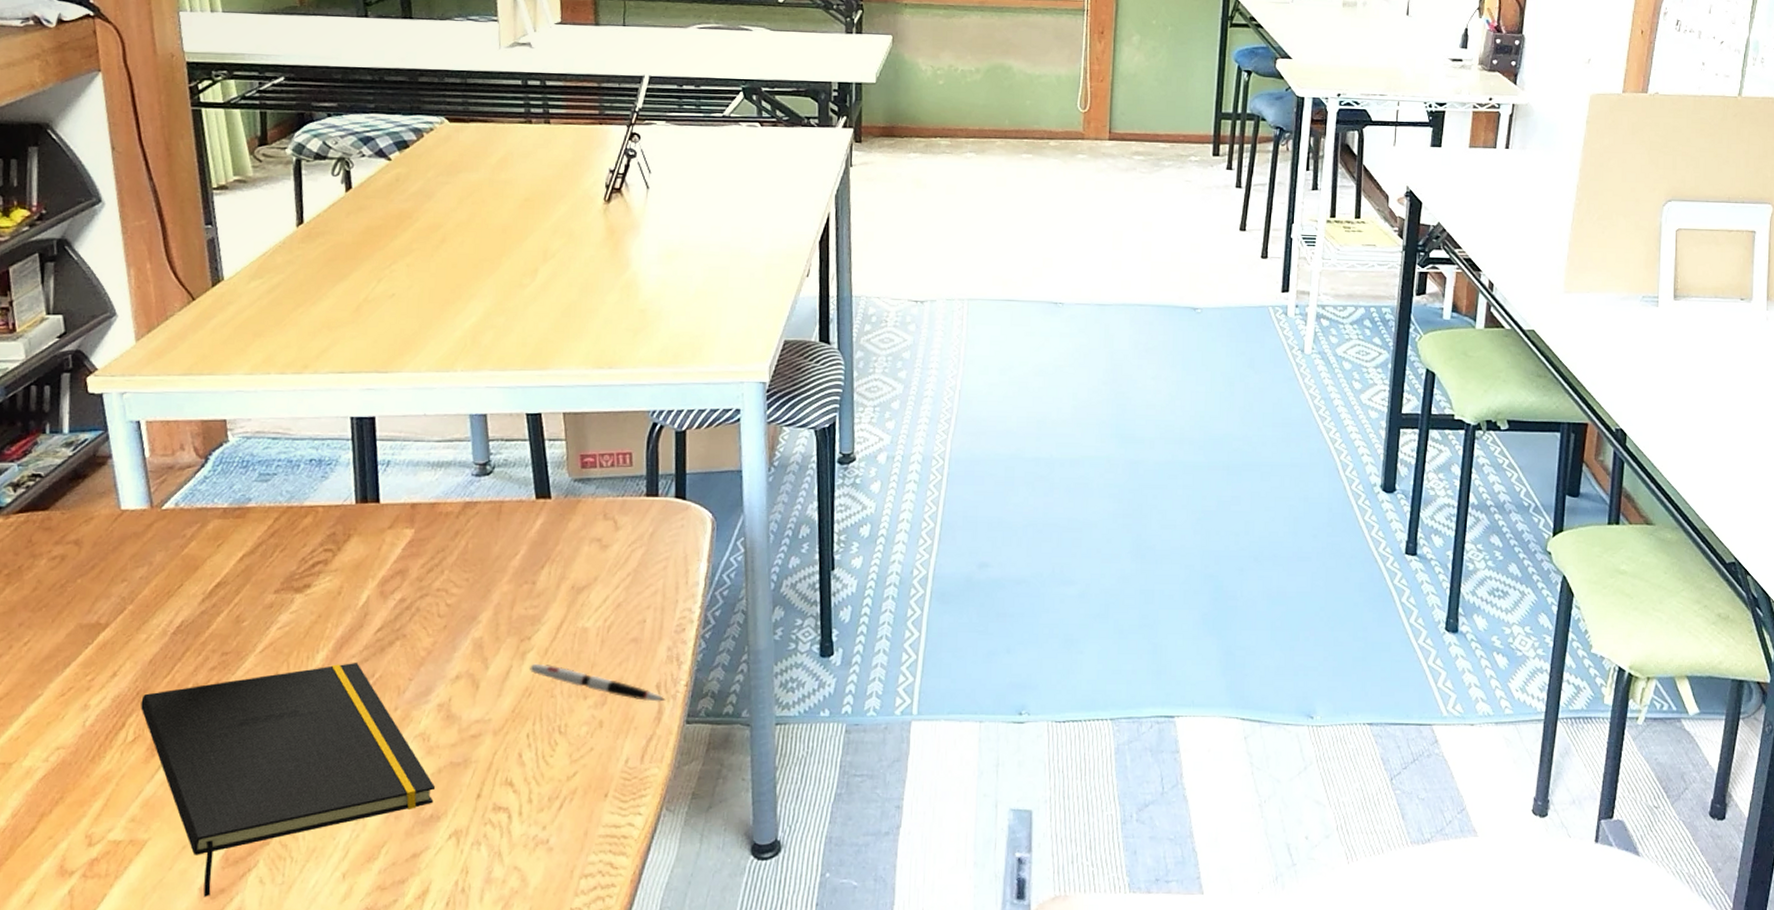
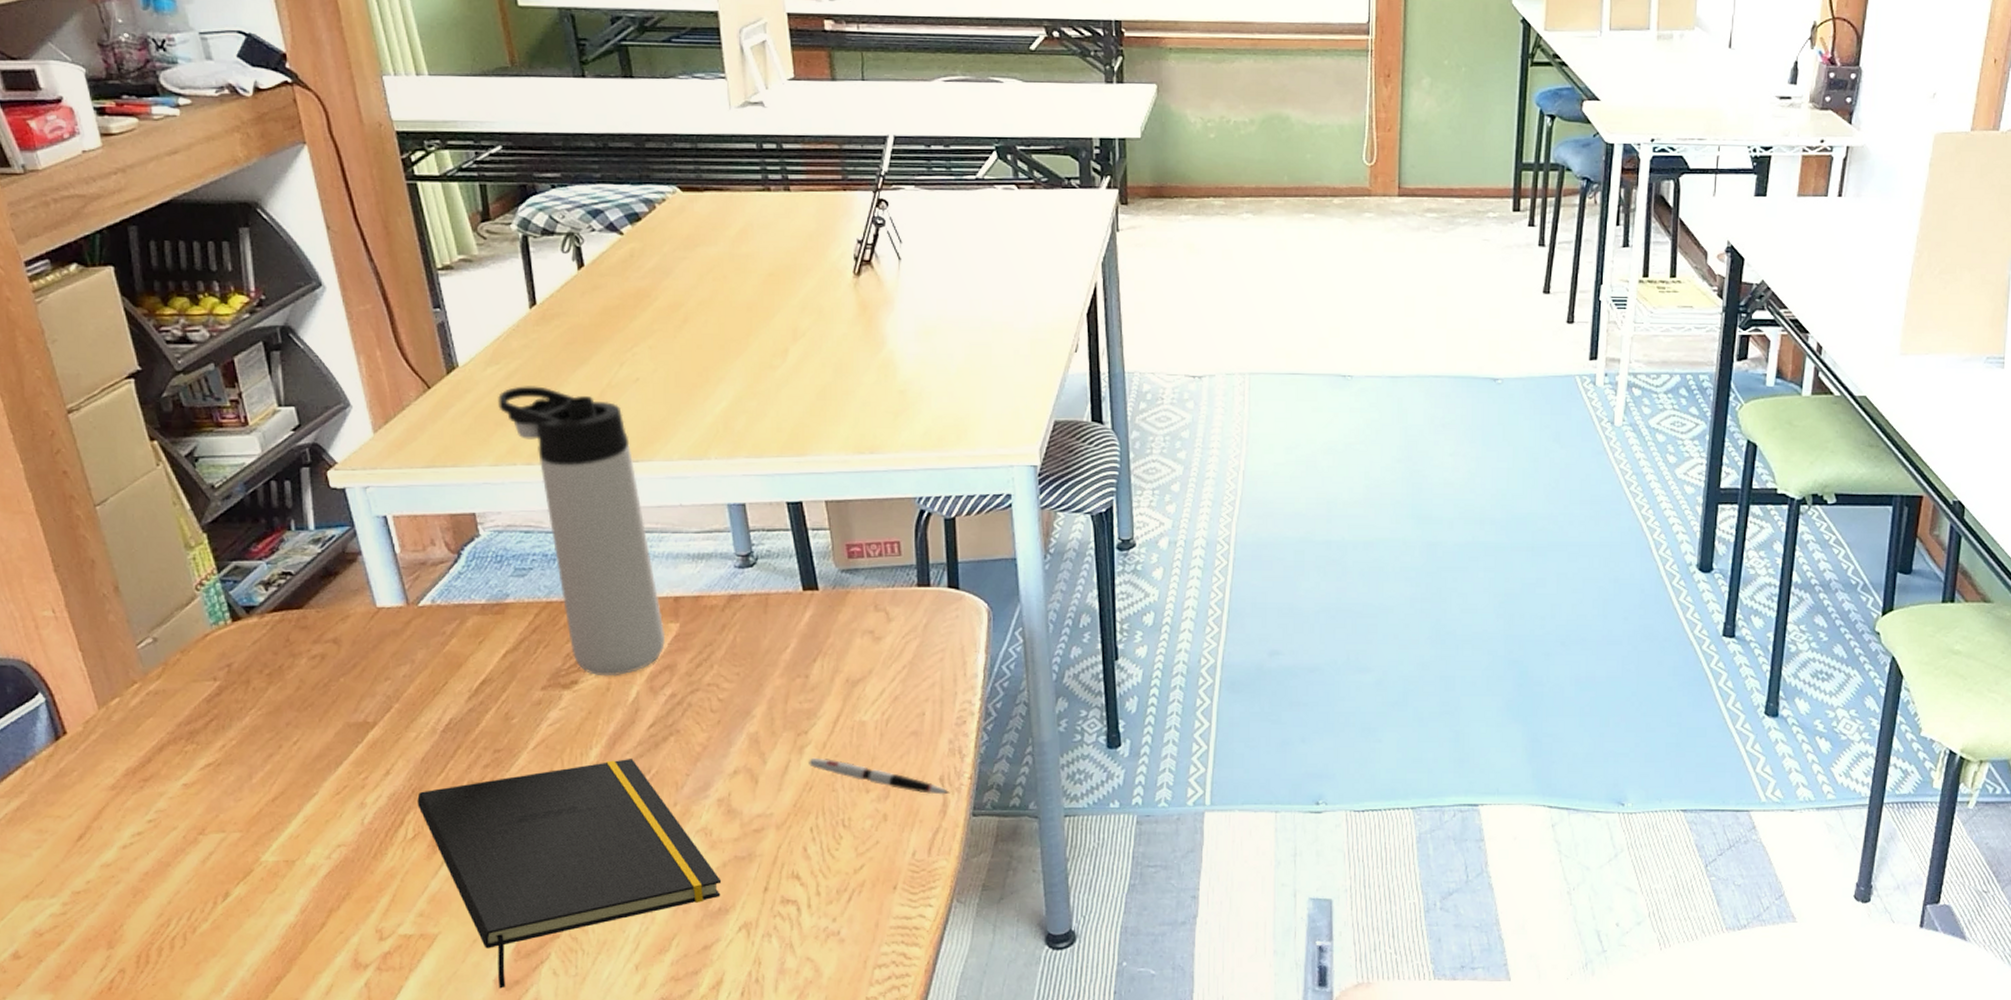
thermos bottle: none [258,299,400,581] -> present [498,386,666,677]

